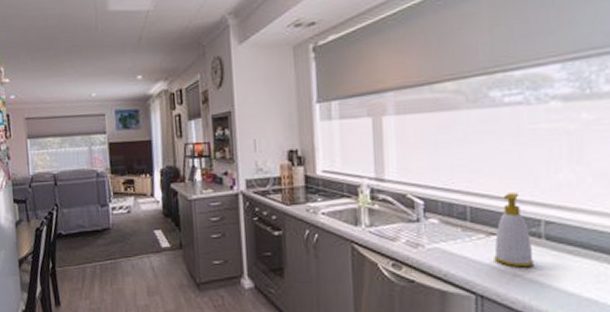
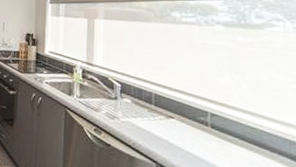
soap bottle: present [494,193,534,268] -> none [171,88,202,148]

